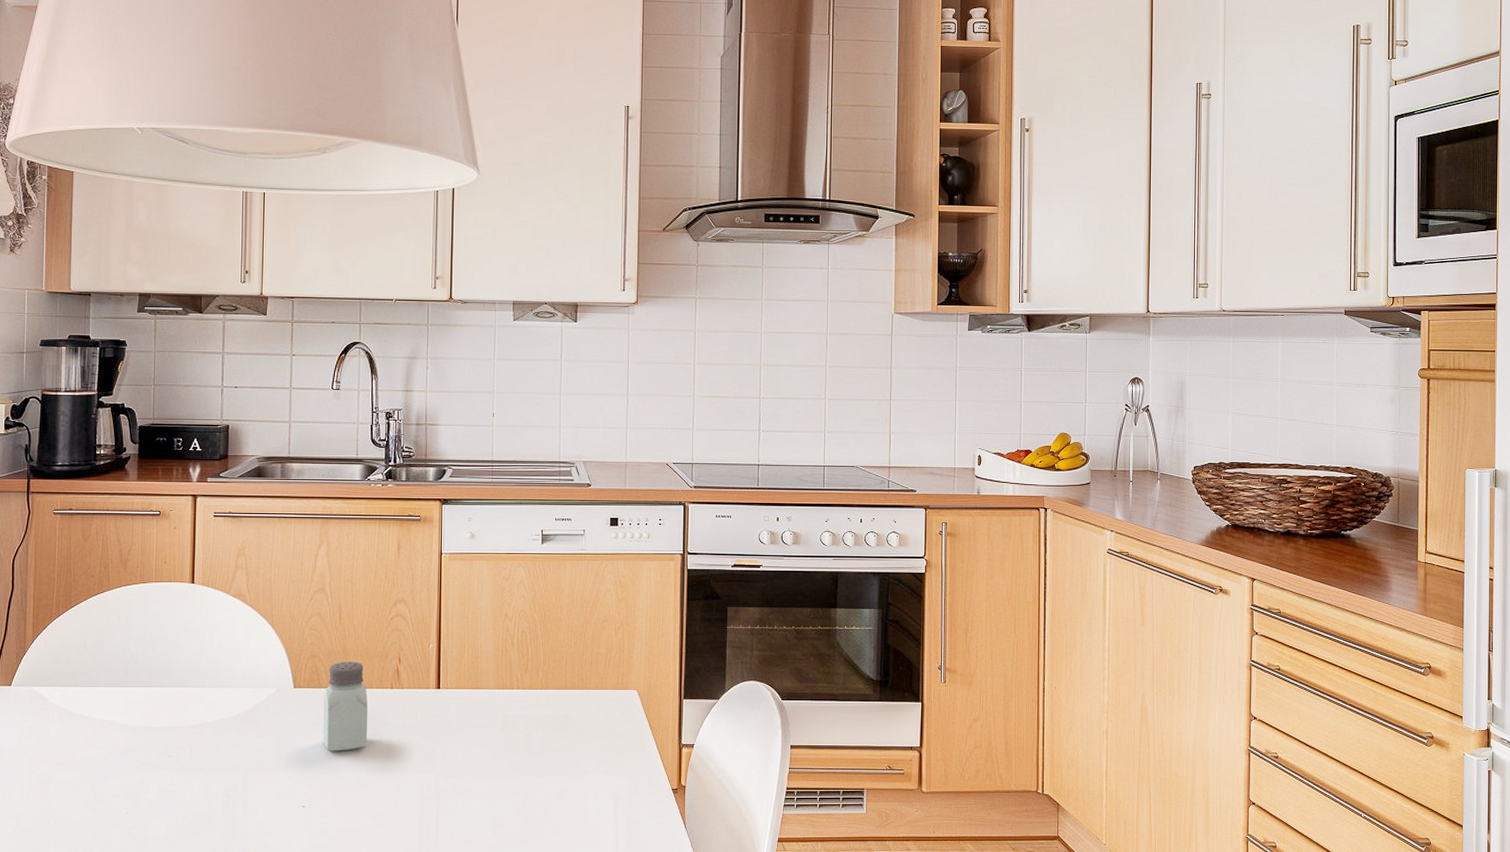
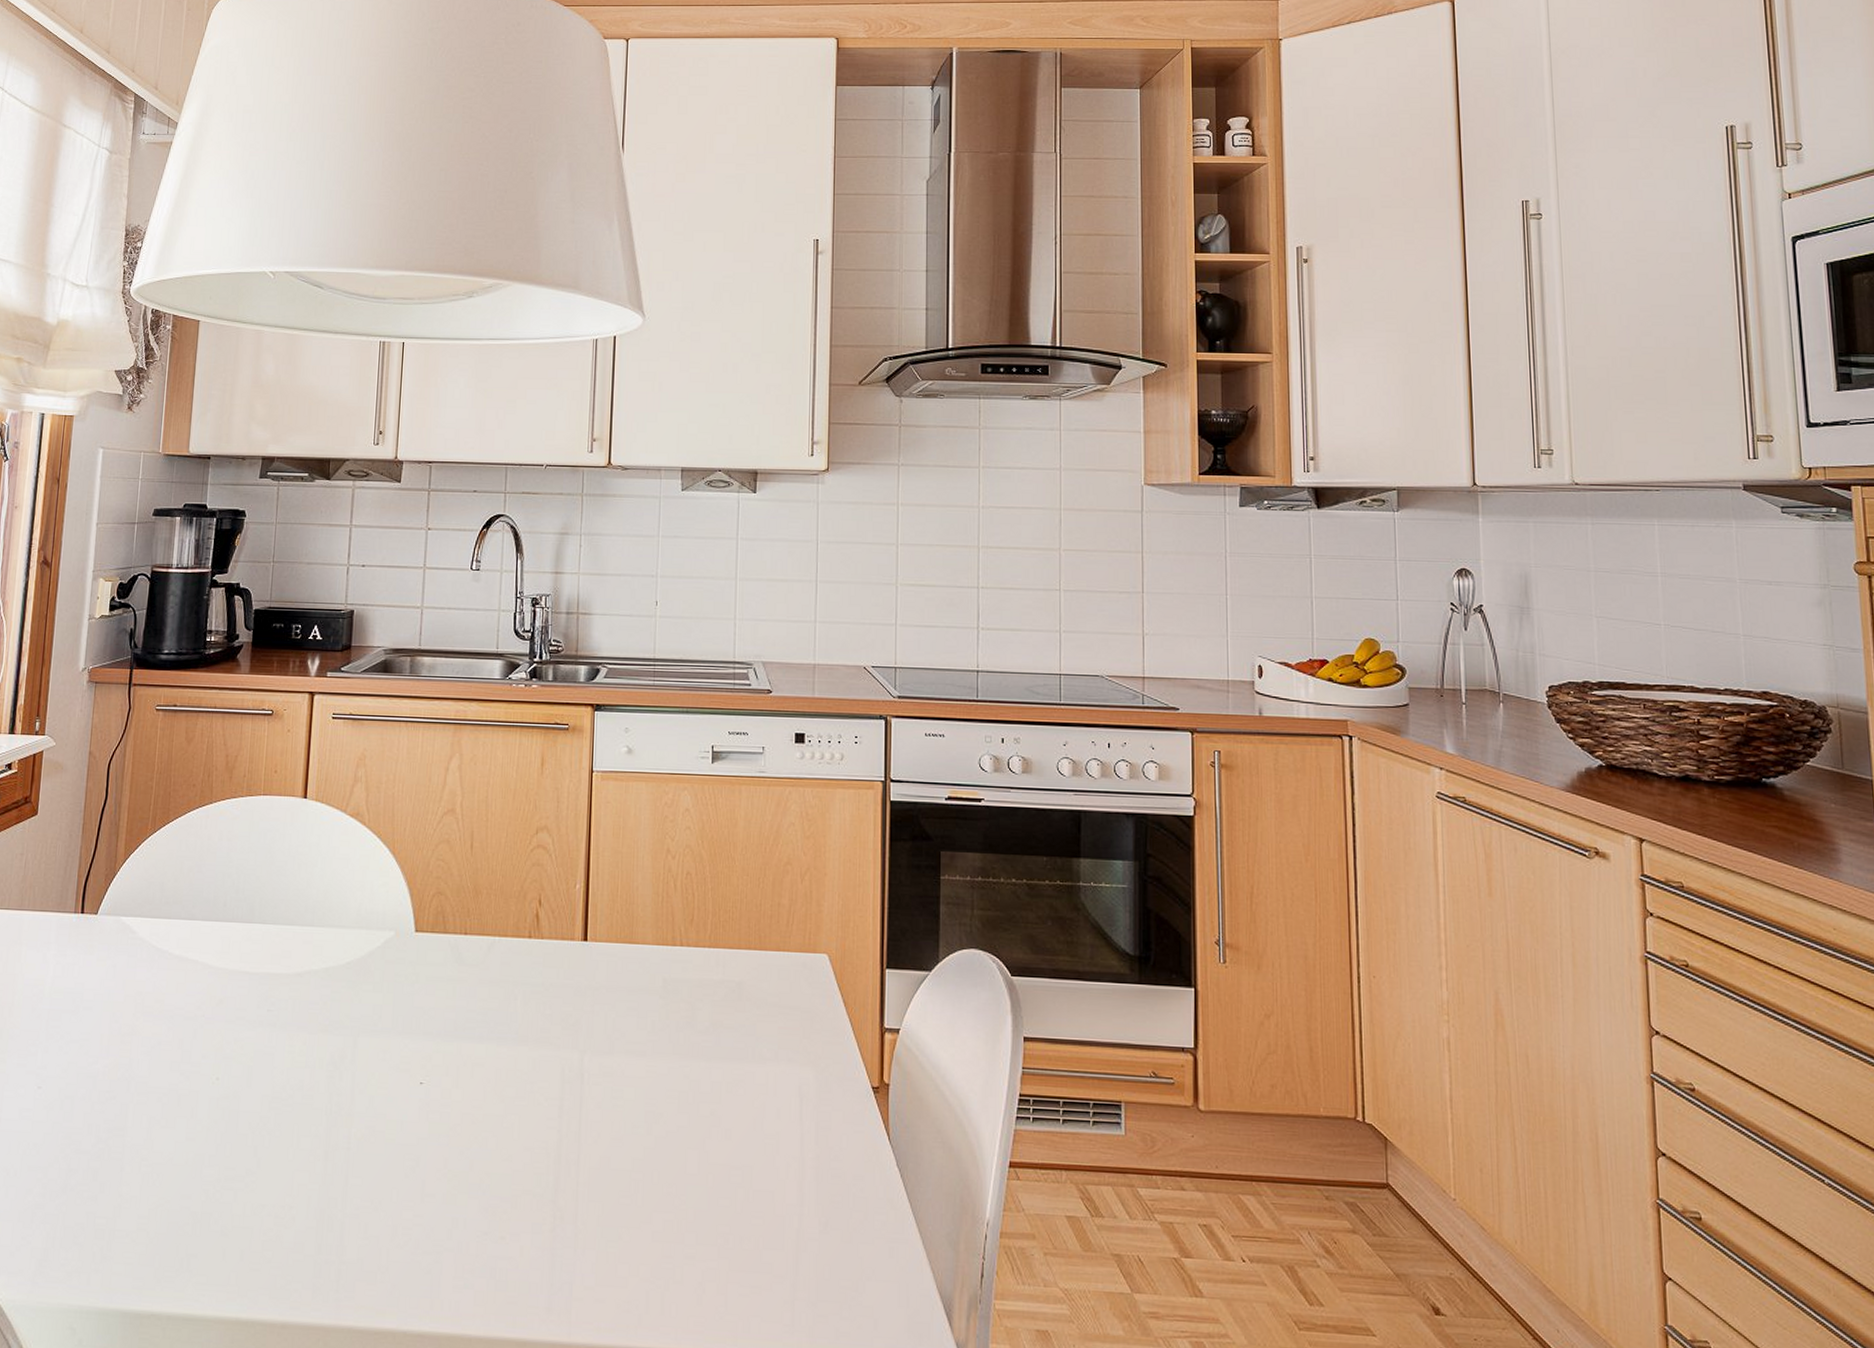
saltshaker: present [323,661,368,751] -> none [447,901,502,1015]

